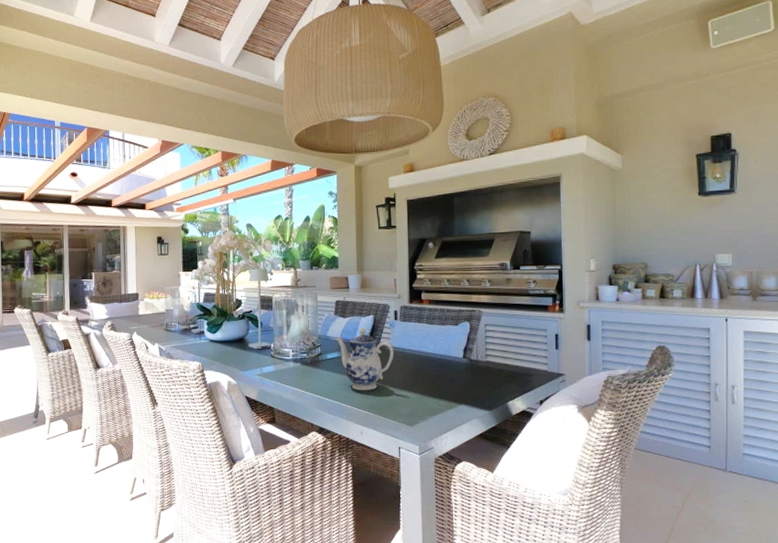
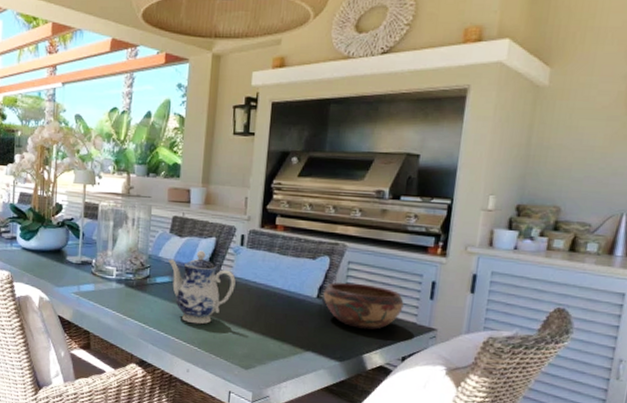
decorative bowl: none [468,342,535,380] -> present [323,282,404,330]

